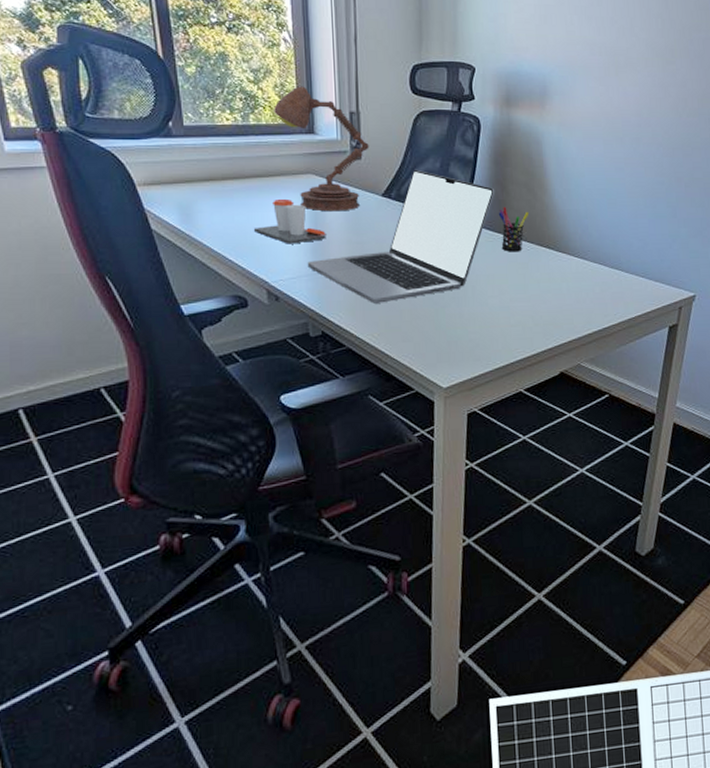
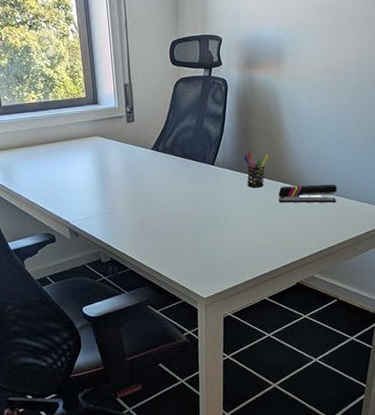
cup: present [253,198,326,244] -> none [56,157,111,192]
desk lamp: present [274,86,369,212] -> none [66,67,140,165]
laptop: present [307,169,495,303] -> none [97,126,241,235]
stapler: none [539,252,611,275] -> present [278,184,337,203]

